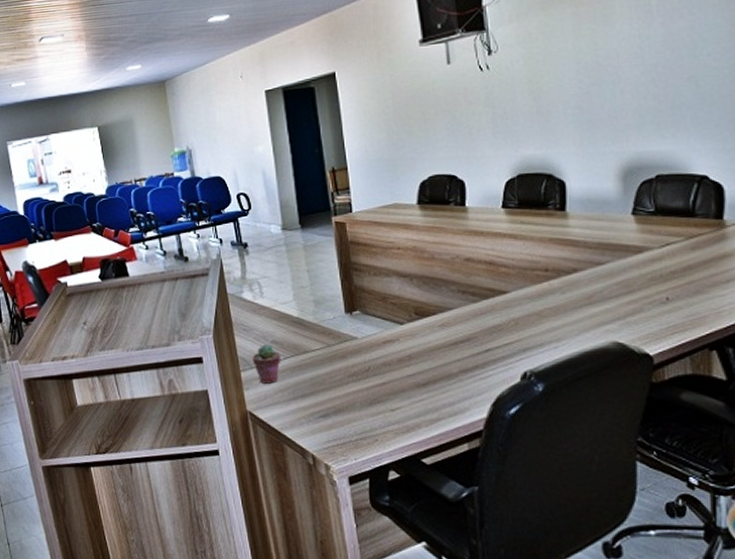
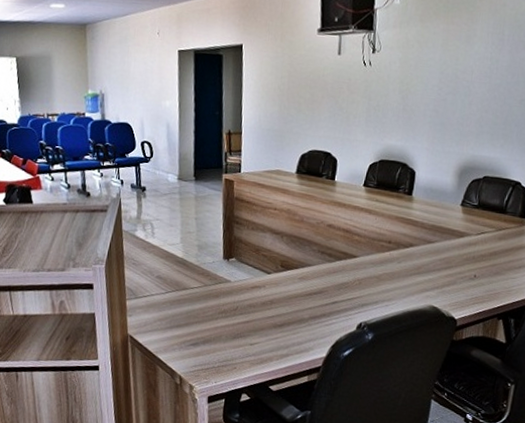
potted succulent: present [252,343,281,384] -> none [137,277,164,313]

